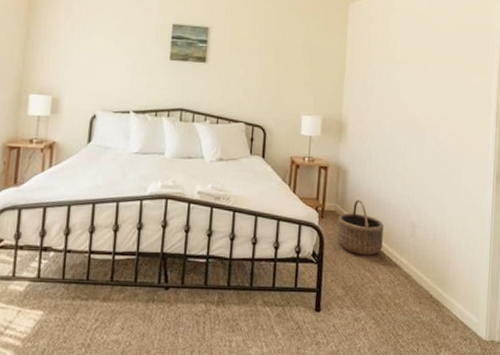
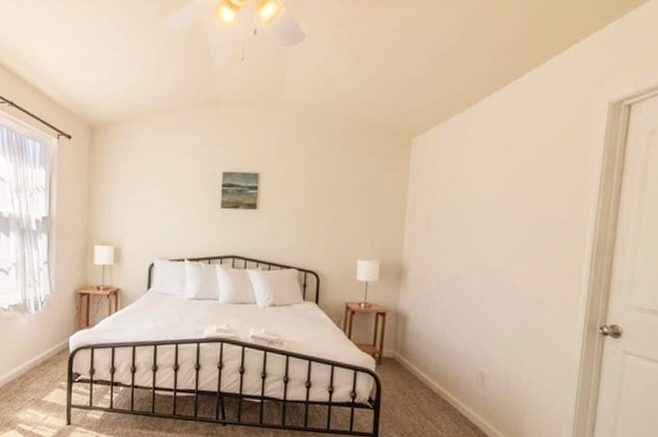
basket: present [337,199,384,256] -> none [396,346,448,404]

